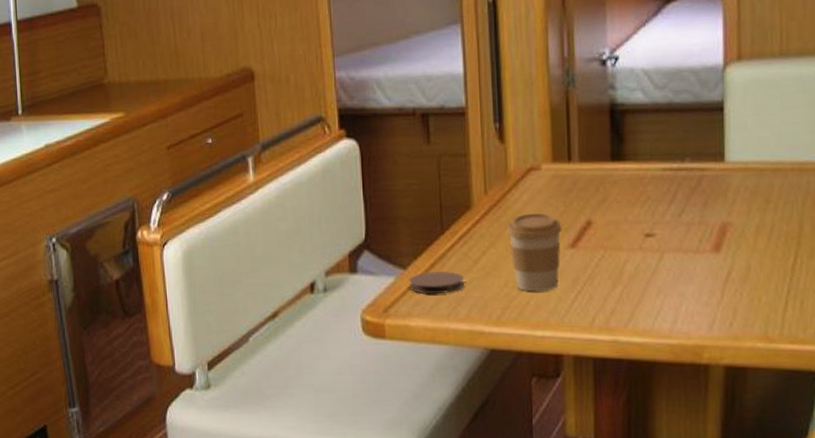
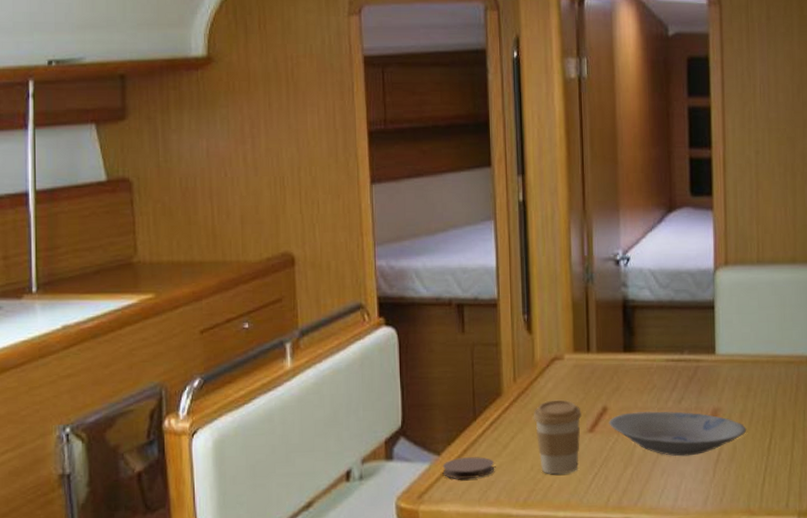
bowl: none [594,225,765,276] -> present [609,411,747,457]

